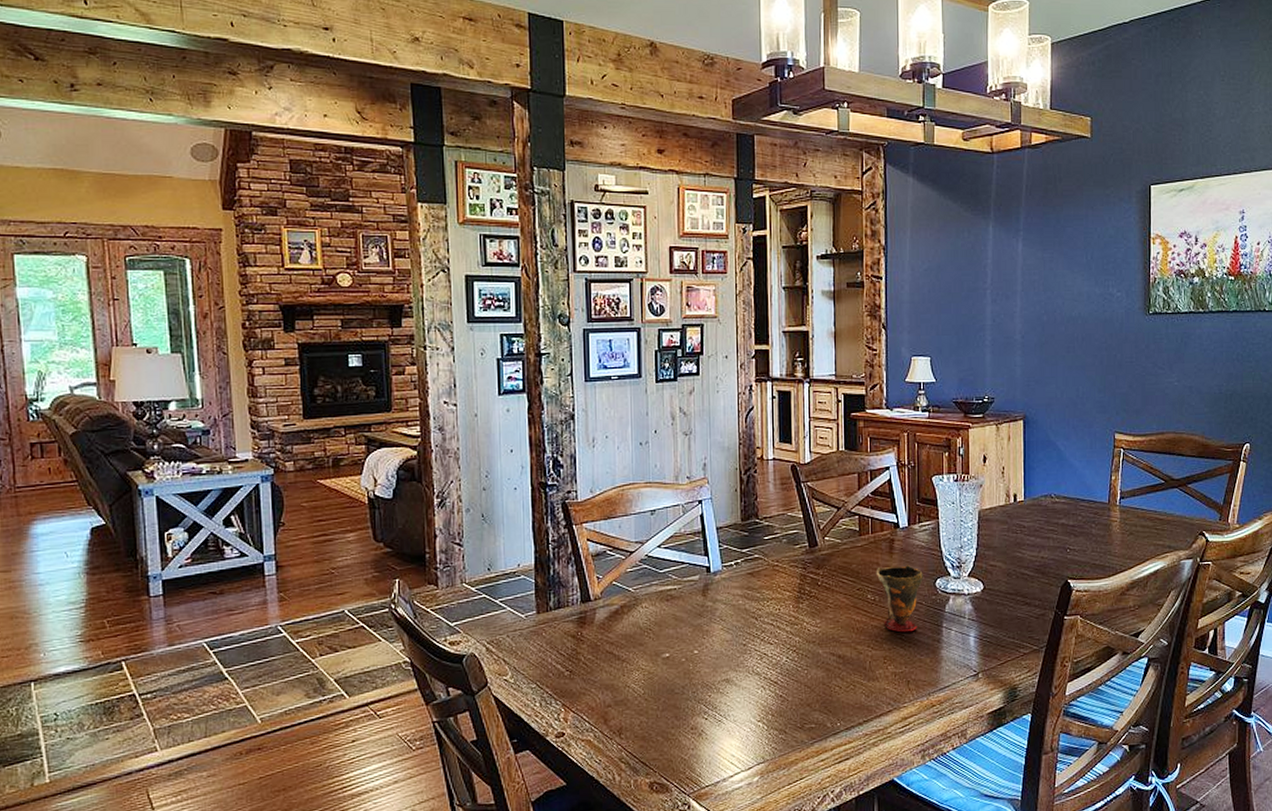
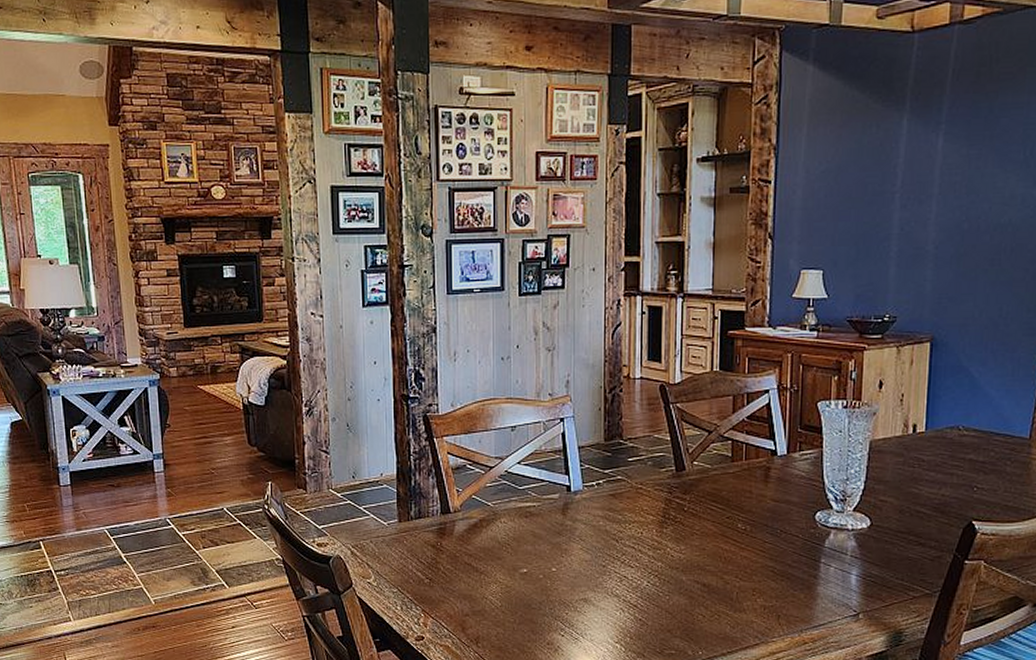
cup: present [876,564,923,633] -> none [748,494,801,565]

